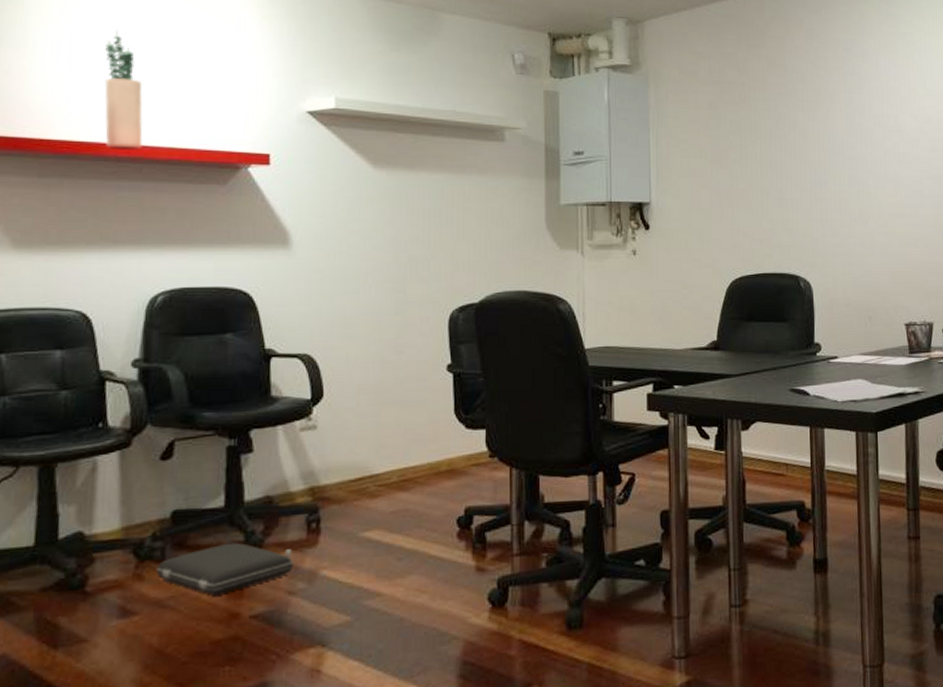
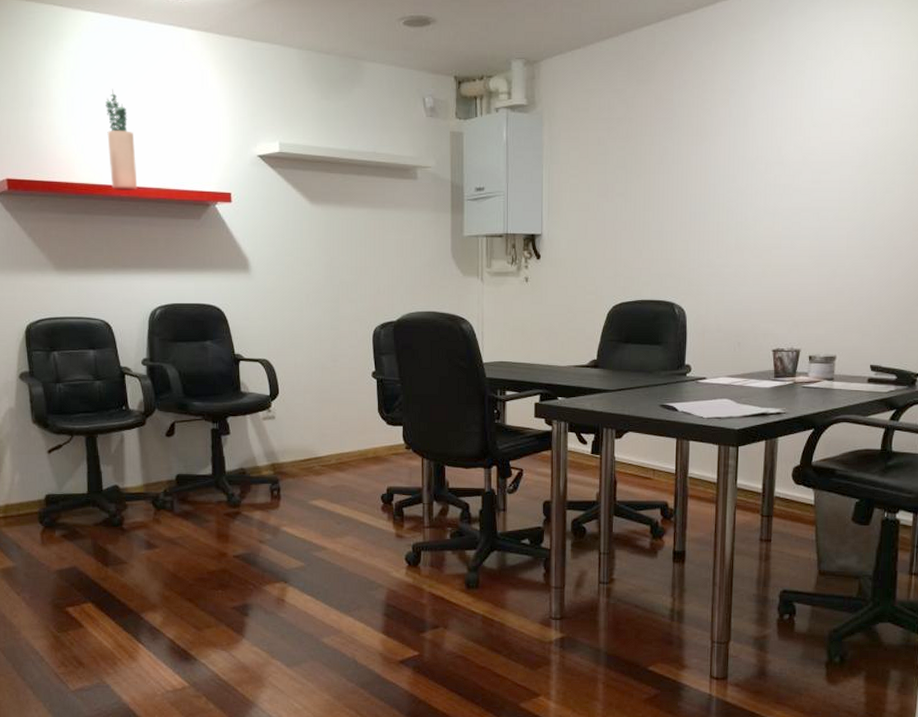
briefcase: present [156,542,294,596] -> none [168,501,263,539]

